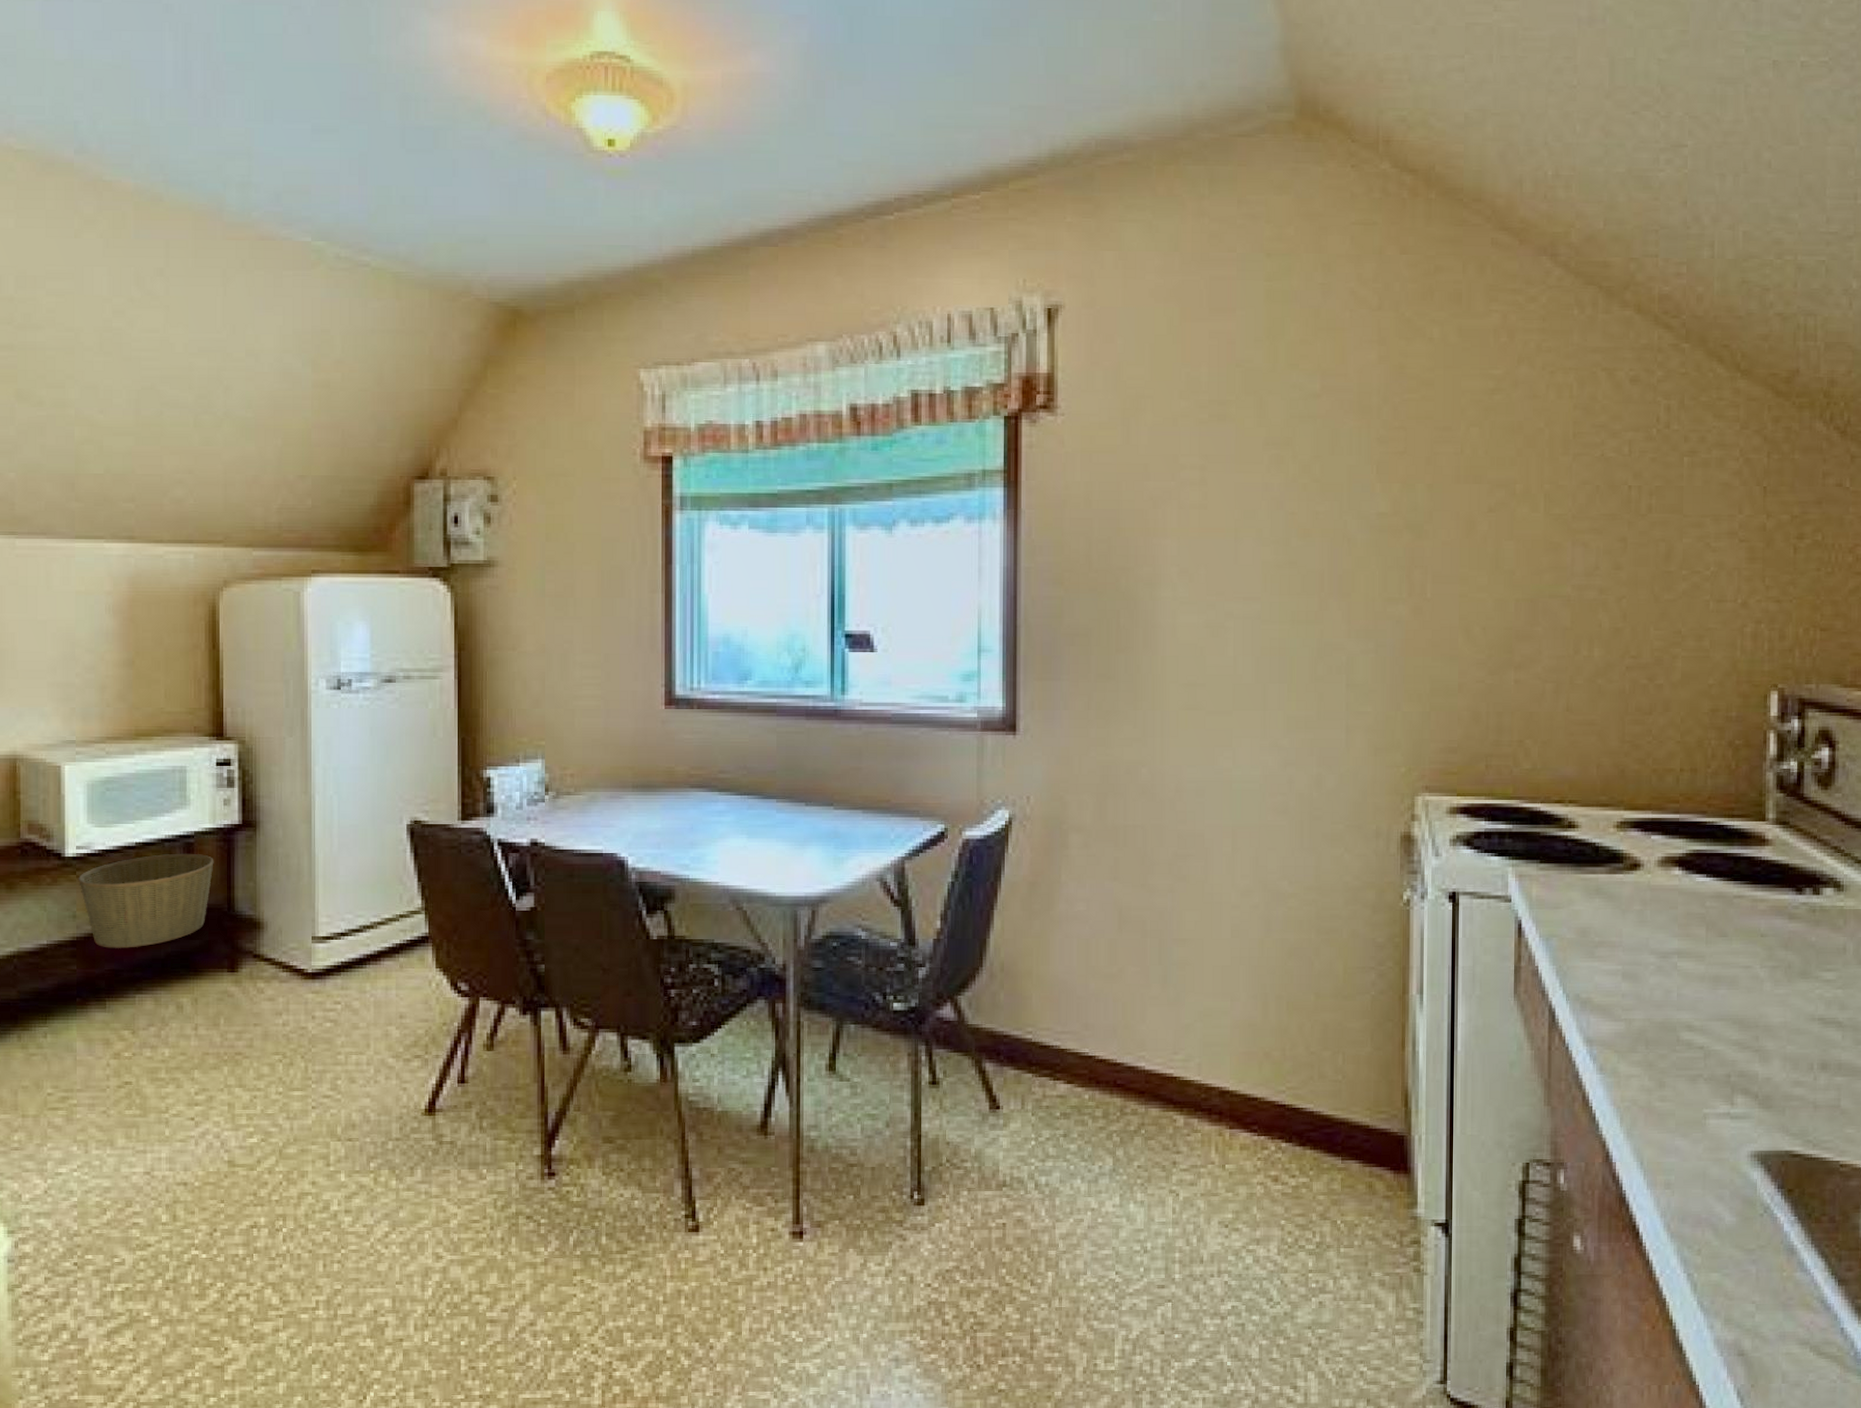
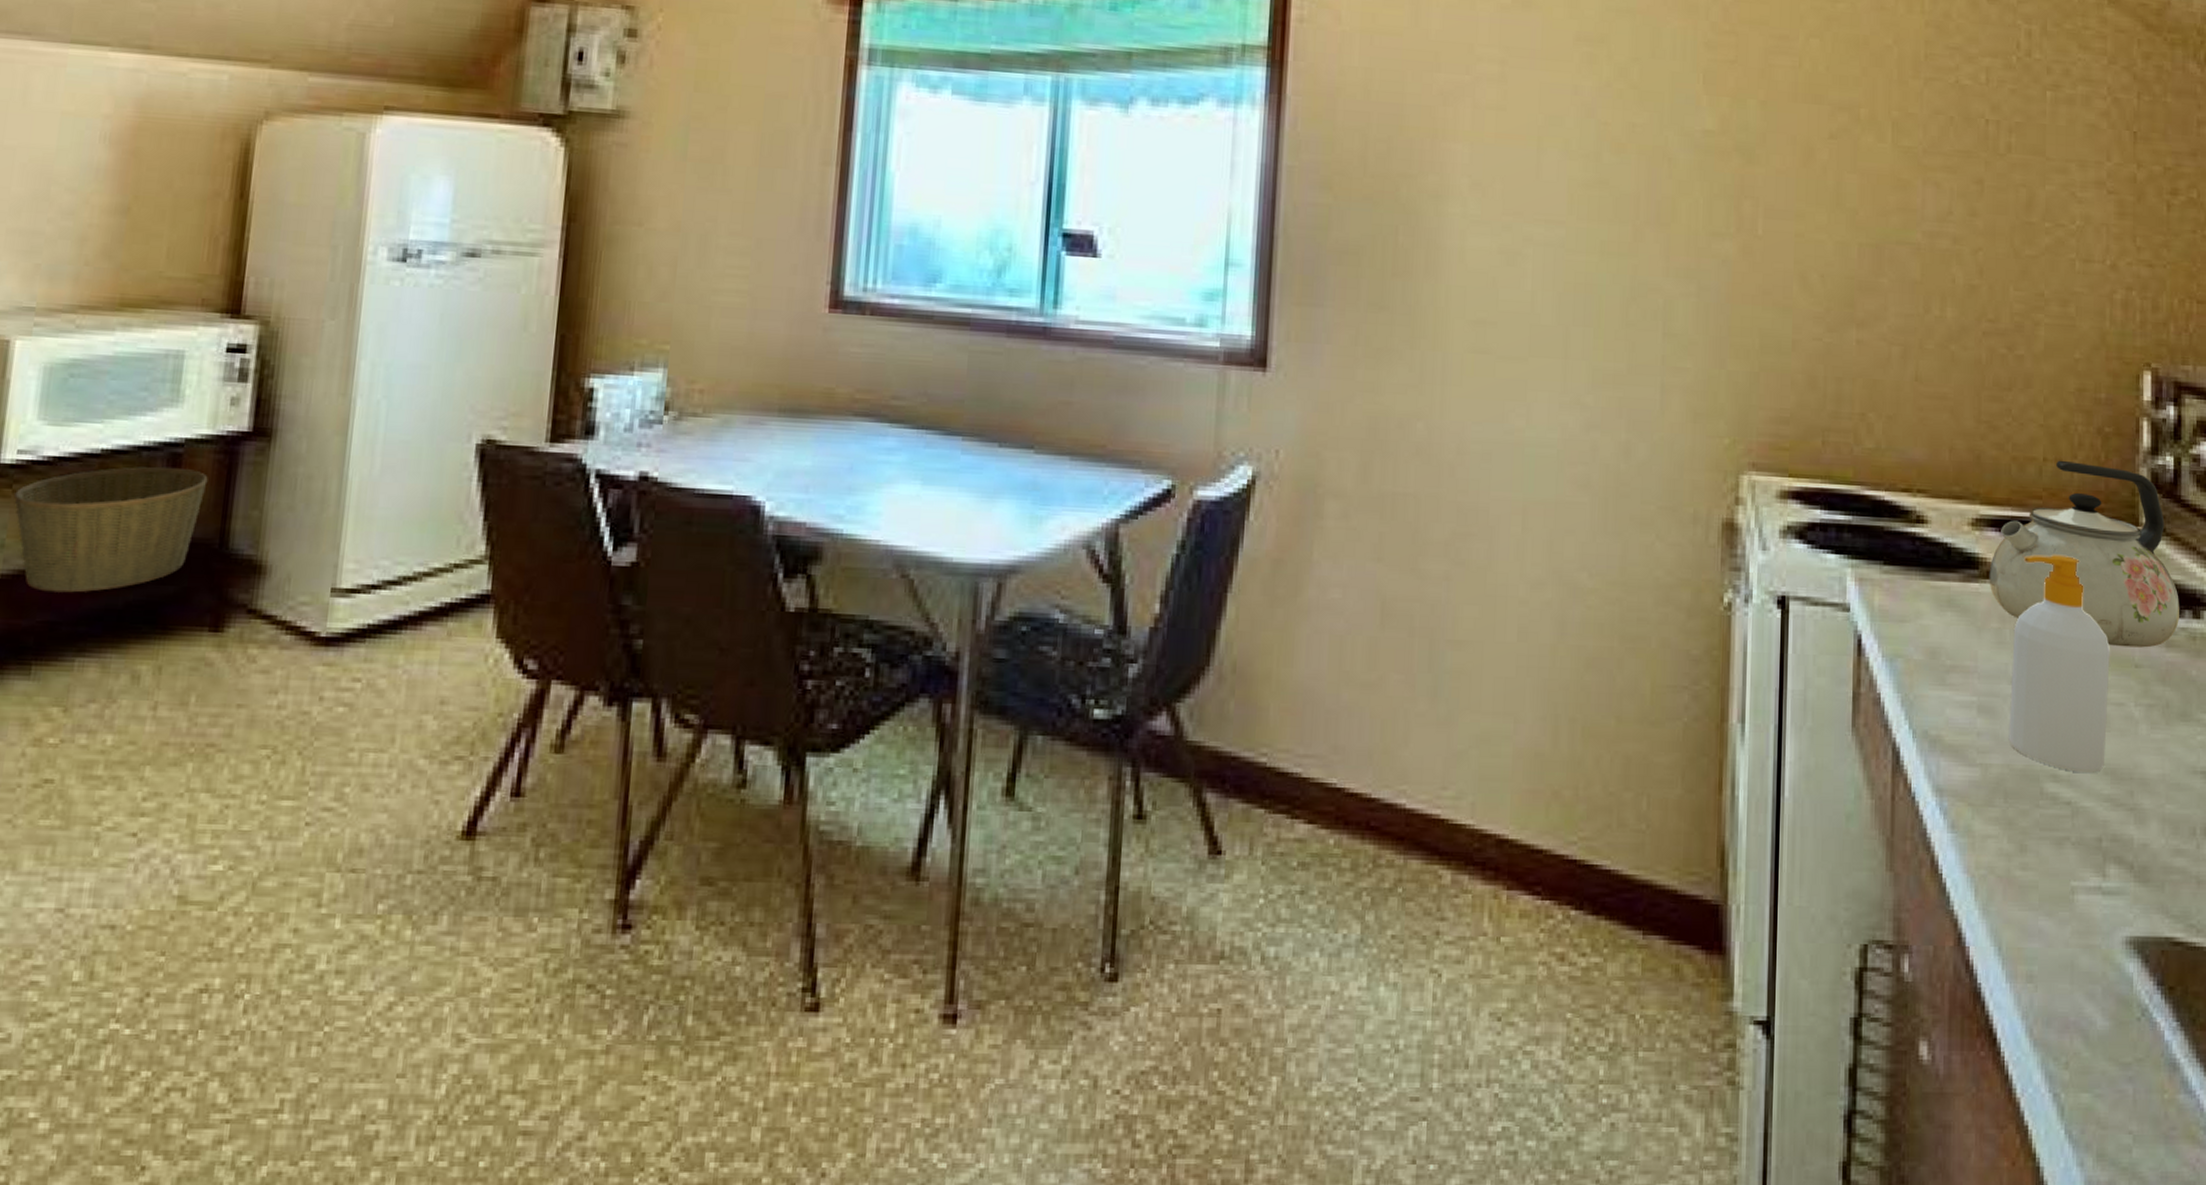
kettle: none [1632,770,1802,920] -> present [1989,460,2180,648]
soap bottle: none [1649,847,1739,1023] -> present [2008,554,2110,773]

